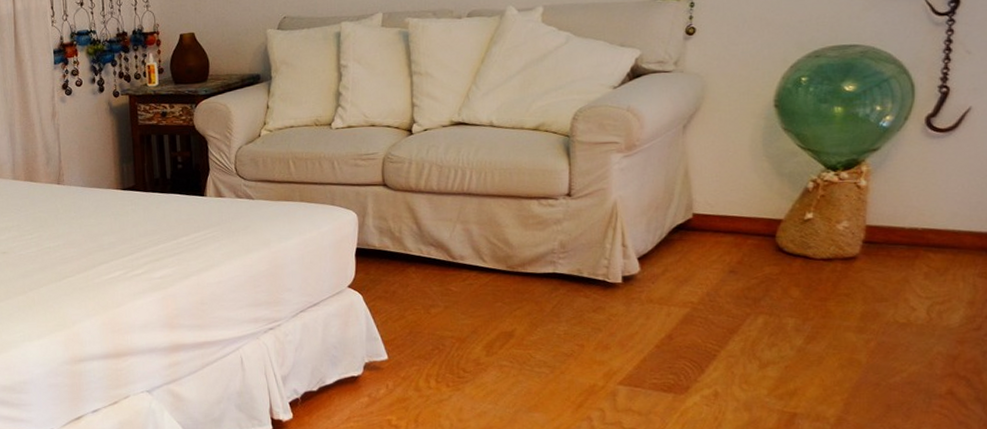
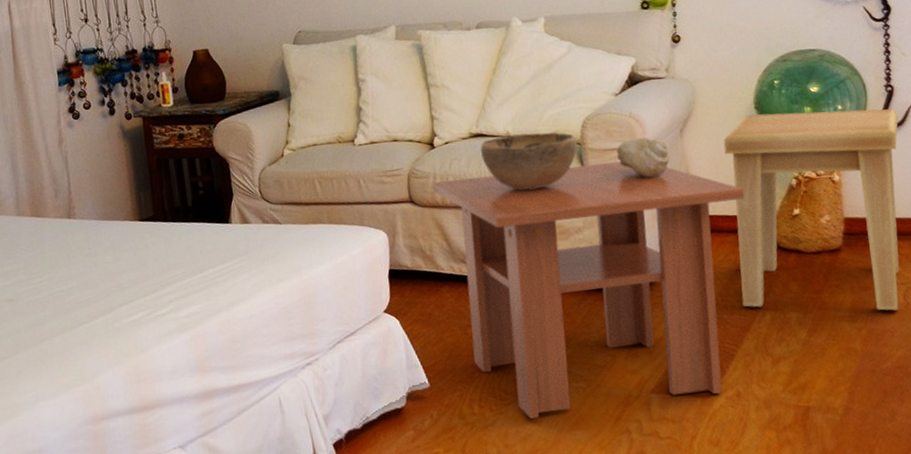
coffee table: none [408,156,750,397] -> present [433,161,745,419]
decorative bowl: none [461,123,566,180] -> present [480,132,578,191]
seashell: none [609,131,668,173] -> present [616,137,670,178]
side table: none [732,111,950,325] -> present [723,108,900,311]

